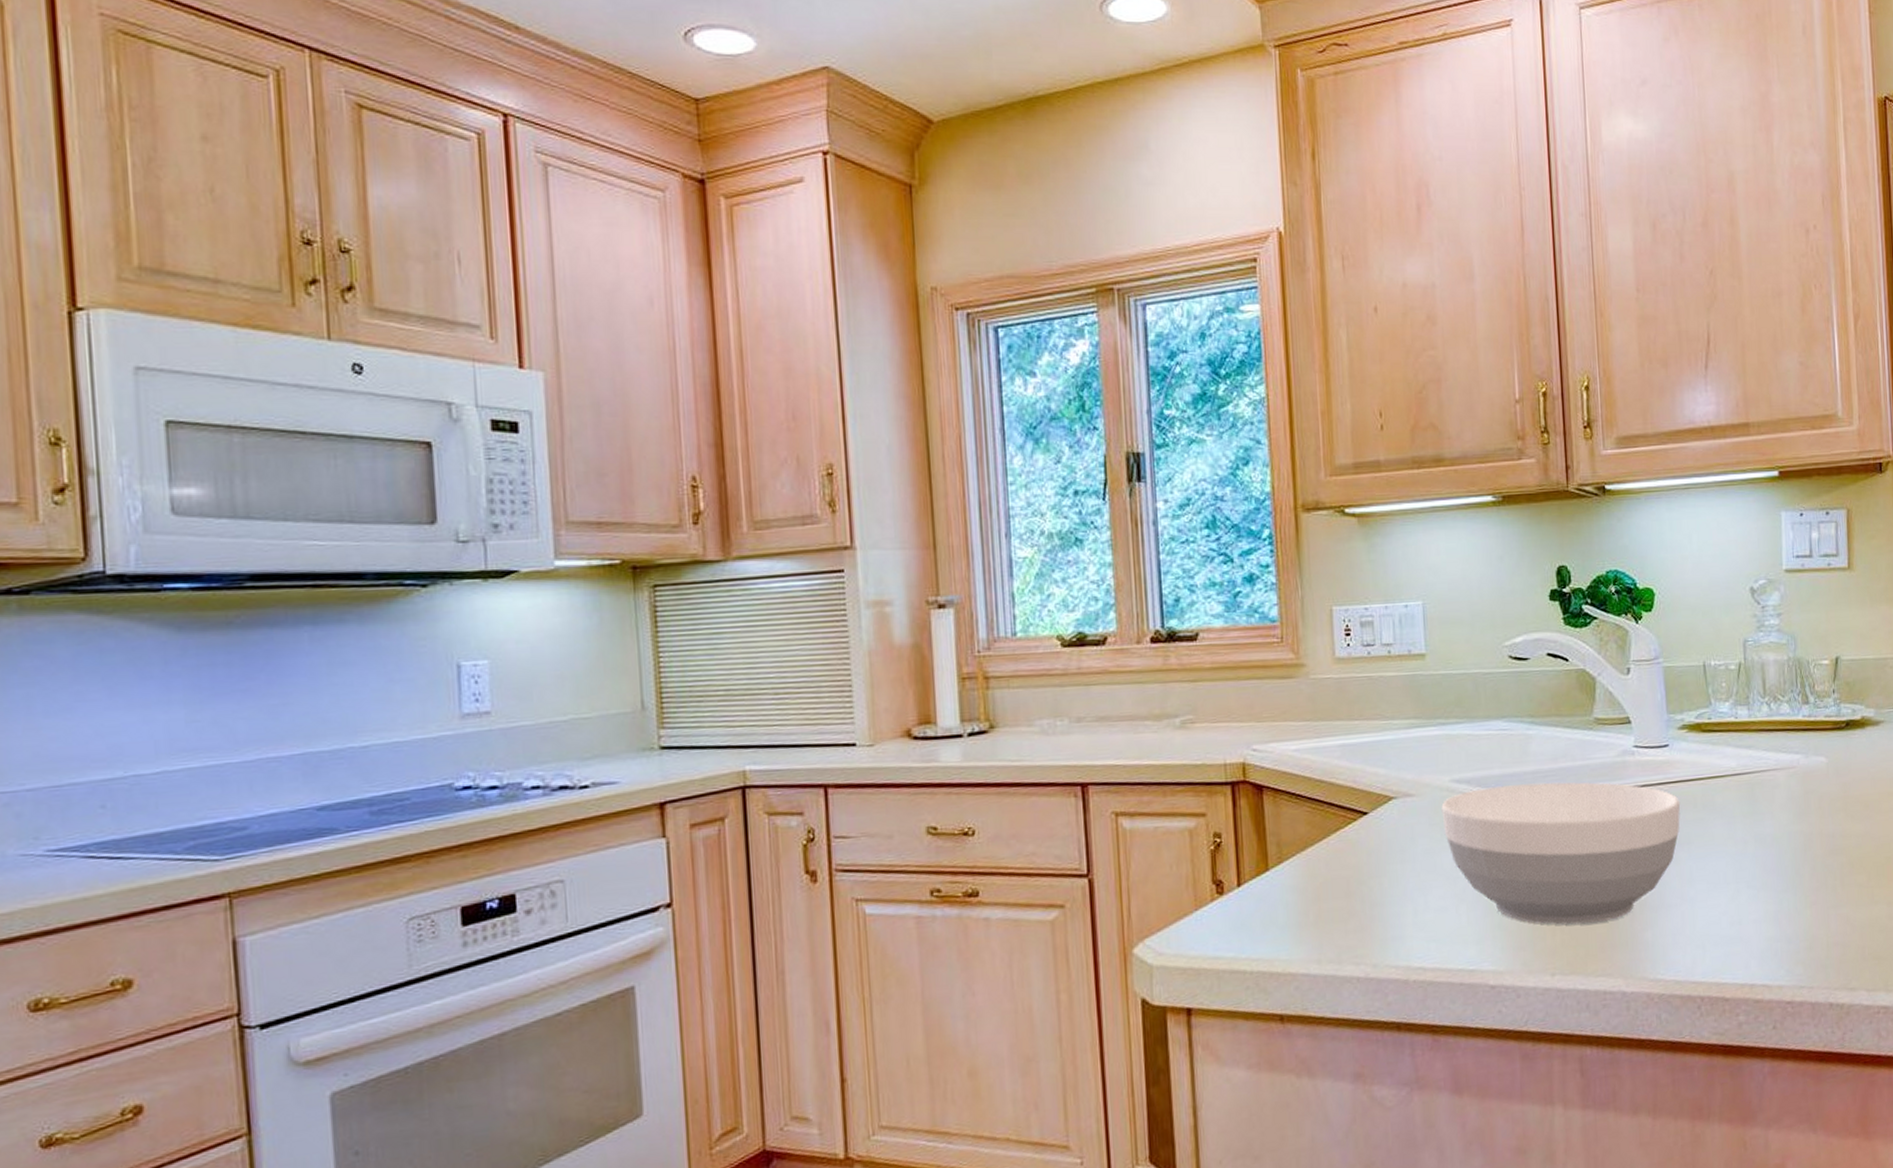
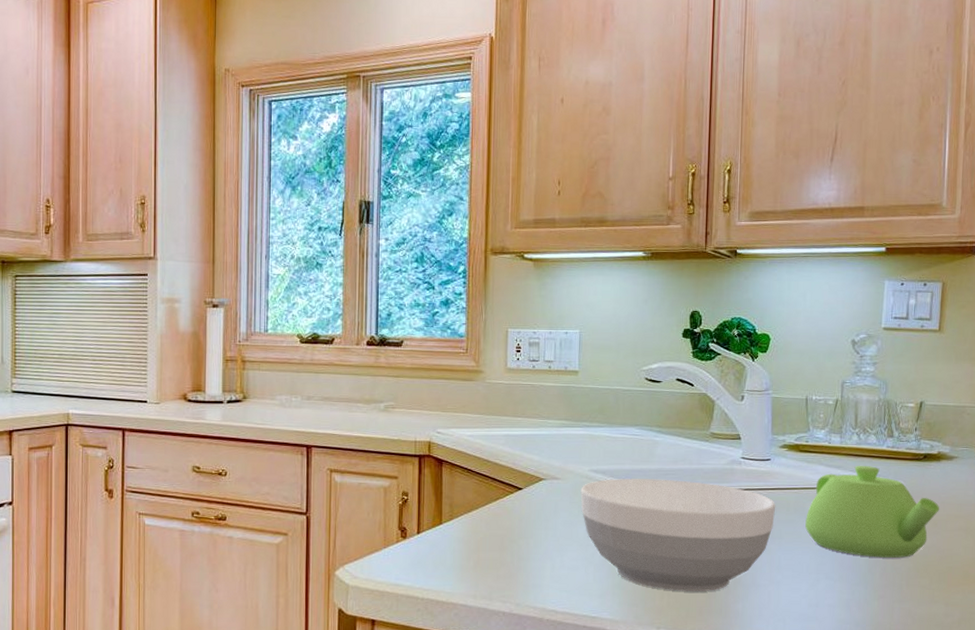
teakettle: none [1717,741,1871,855] -> present [805,466,940,558]

